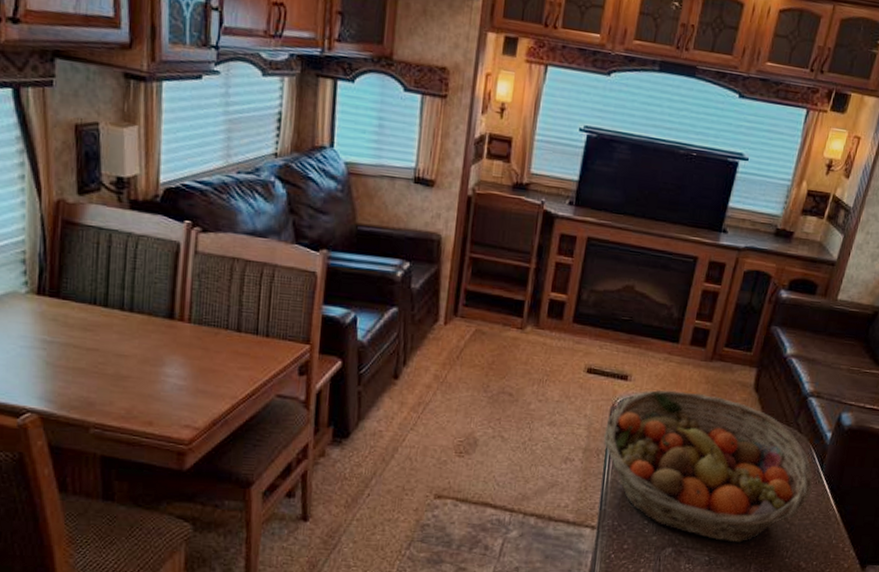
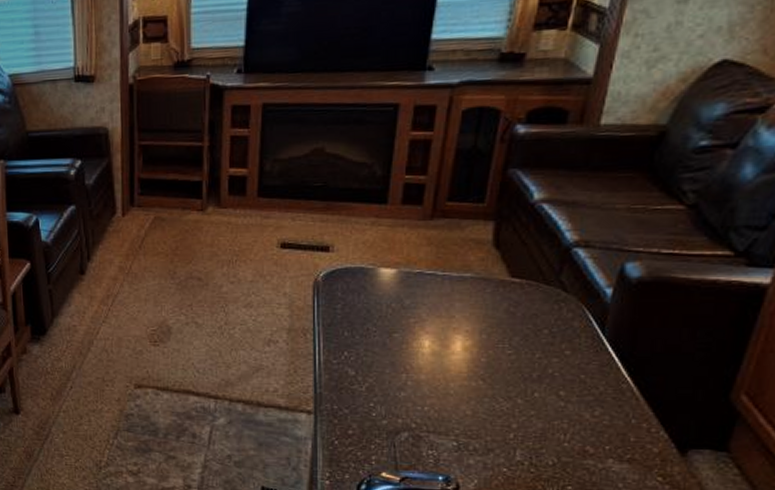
fruit basket: present [603,390,813,543] -> none [309,257,591,426]

